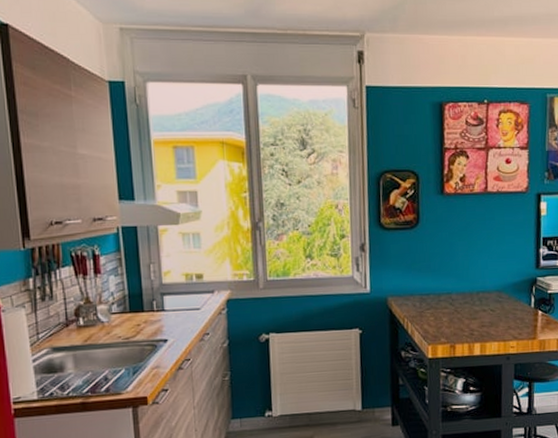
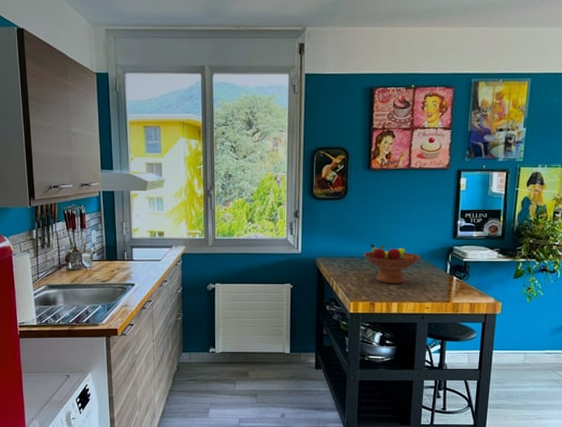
fruit bowl: none [440,277,503,323] -> present [363,243,421,284]

